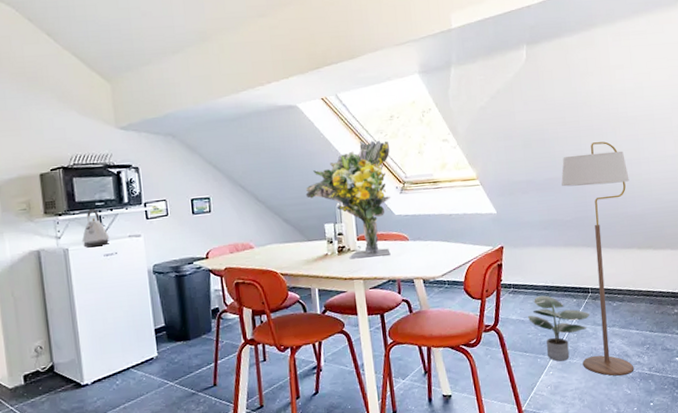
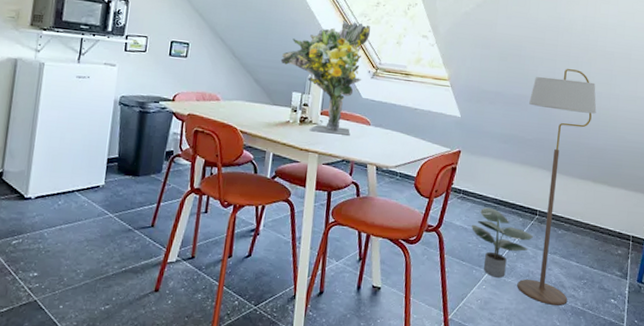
kettle: present [81,208,110,248] -> none [59,29,86,68]

